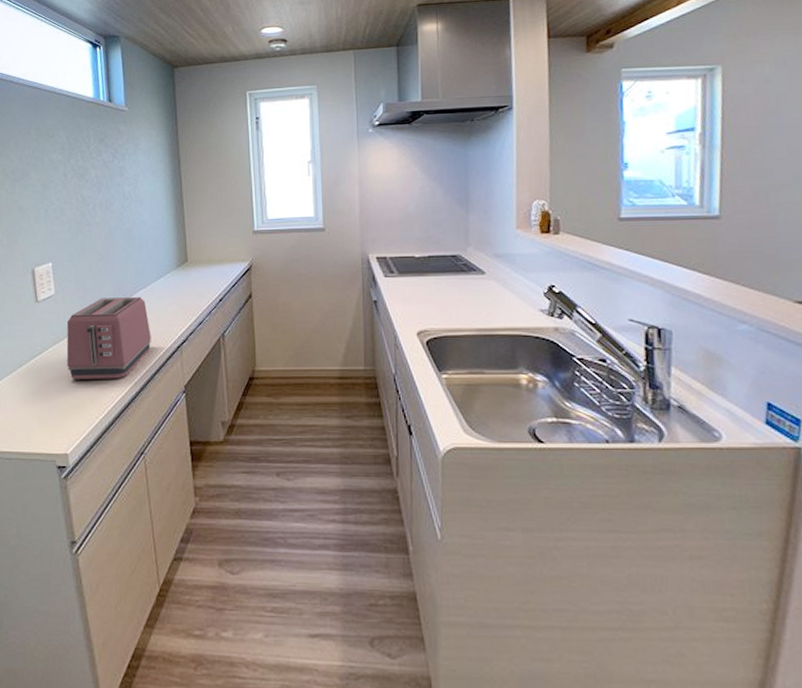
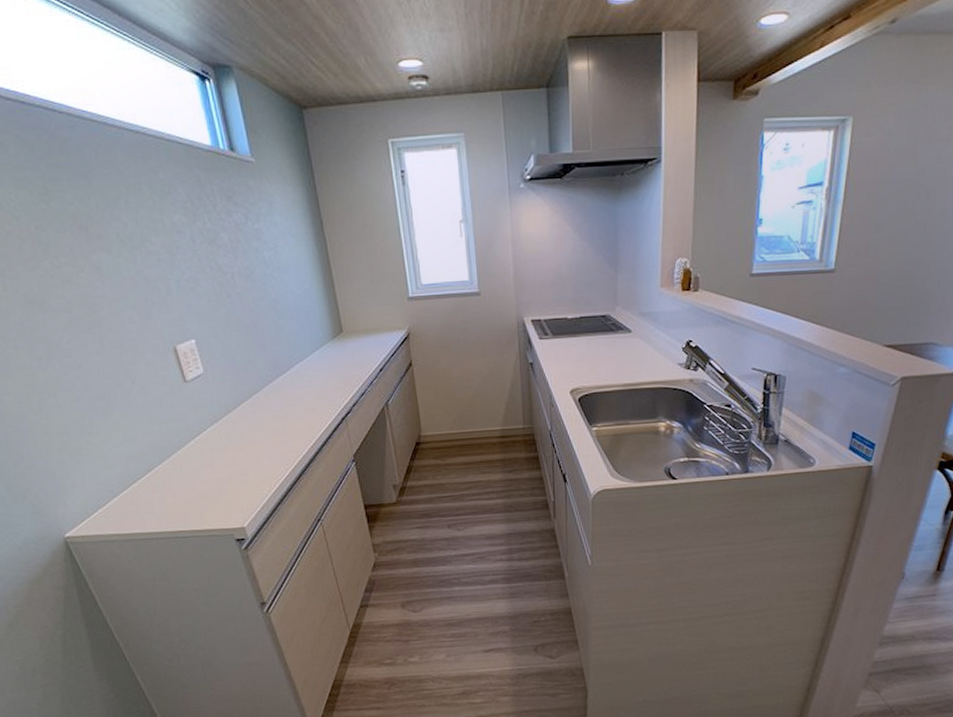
toaster: present [66,297,151,379] -> none [223,371,315,457]

